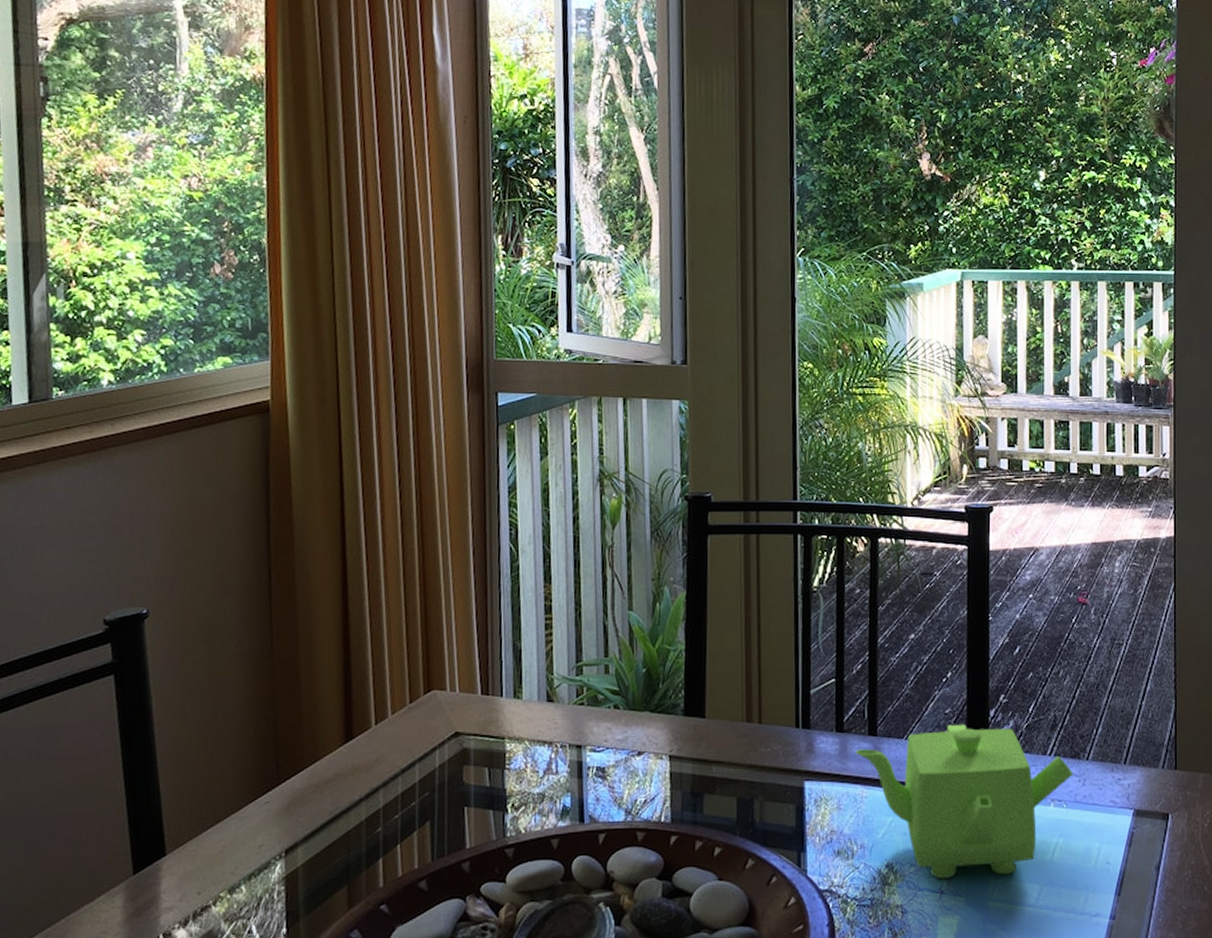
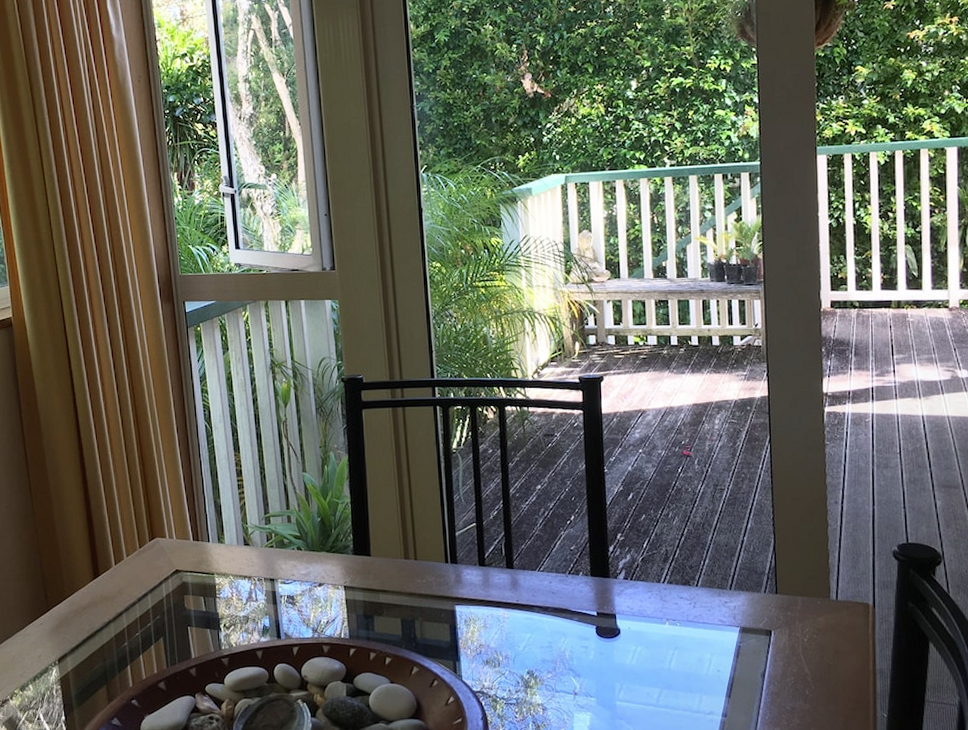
teapot: present [855,724,1074,879] -> none [495,558,685,684]

